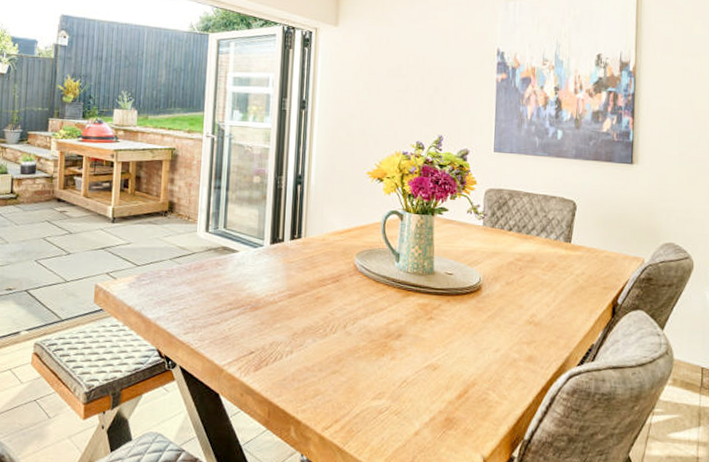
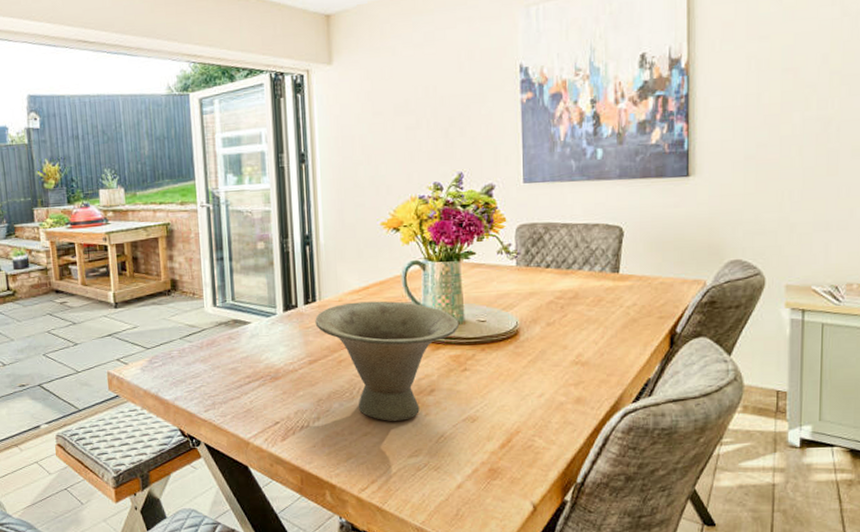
bowl: none [298,243,428,362] -> present [315,301,459,421]

